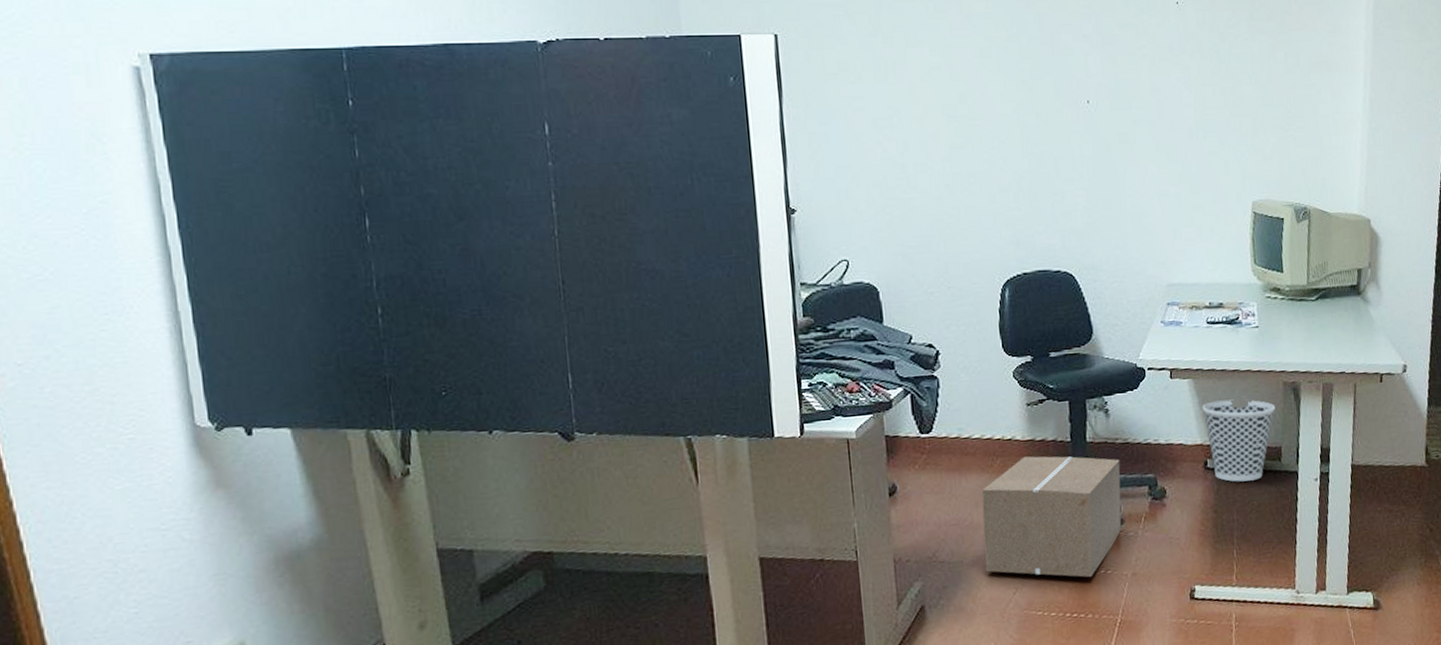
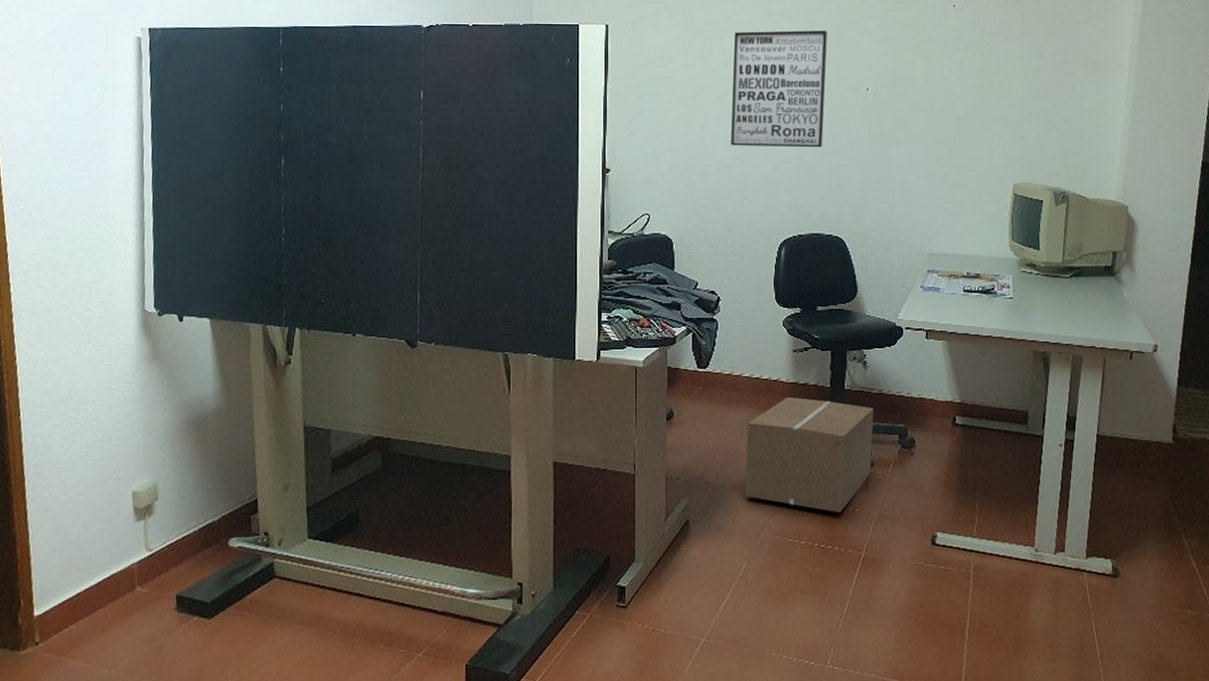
wall art: none [931,35,1043,175] -> present [731,30,827,148]
wastebasket: present [1202,399,1275,482] -> none [954,363,1024,440]

